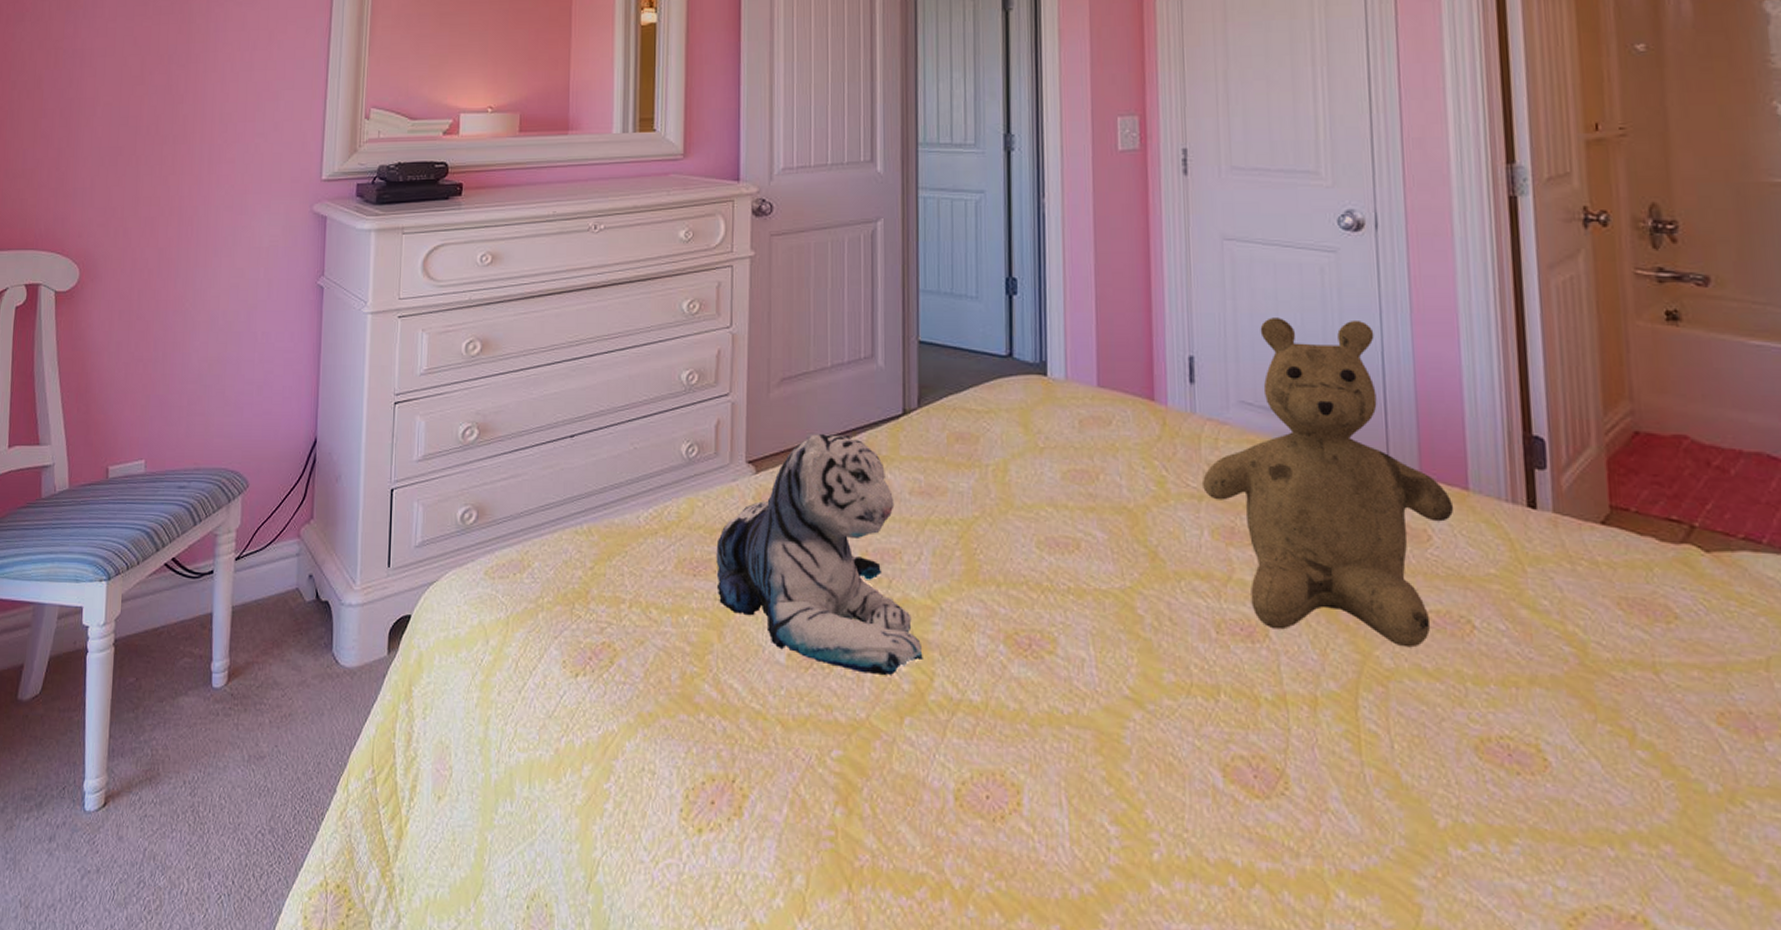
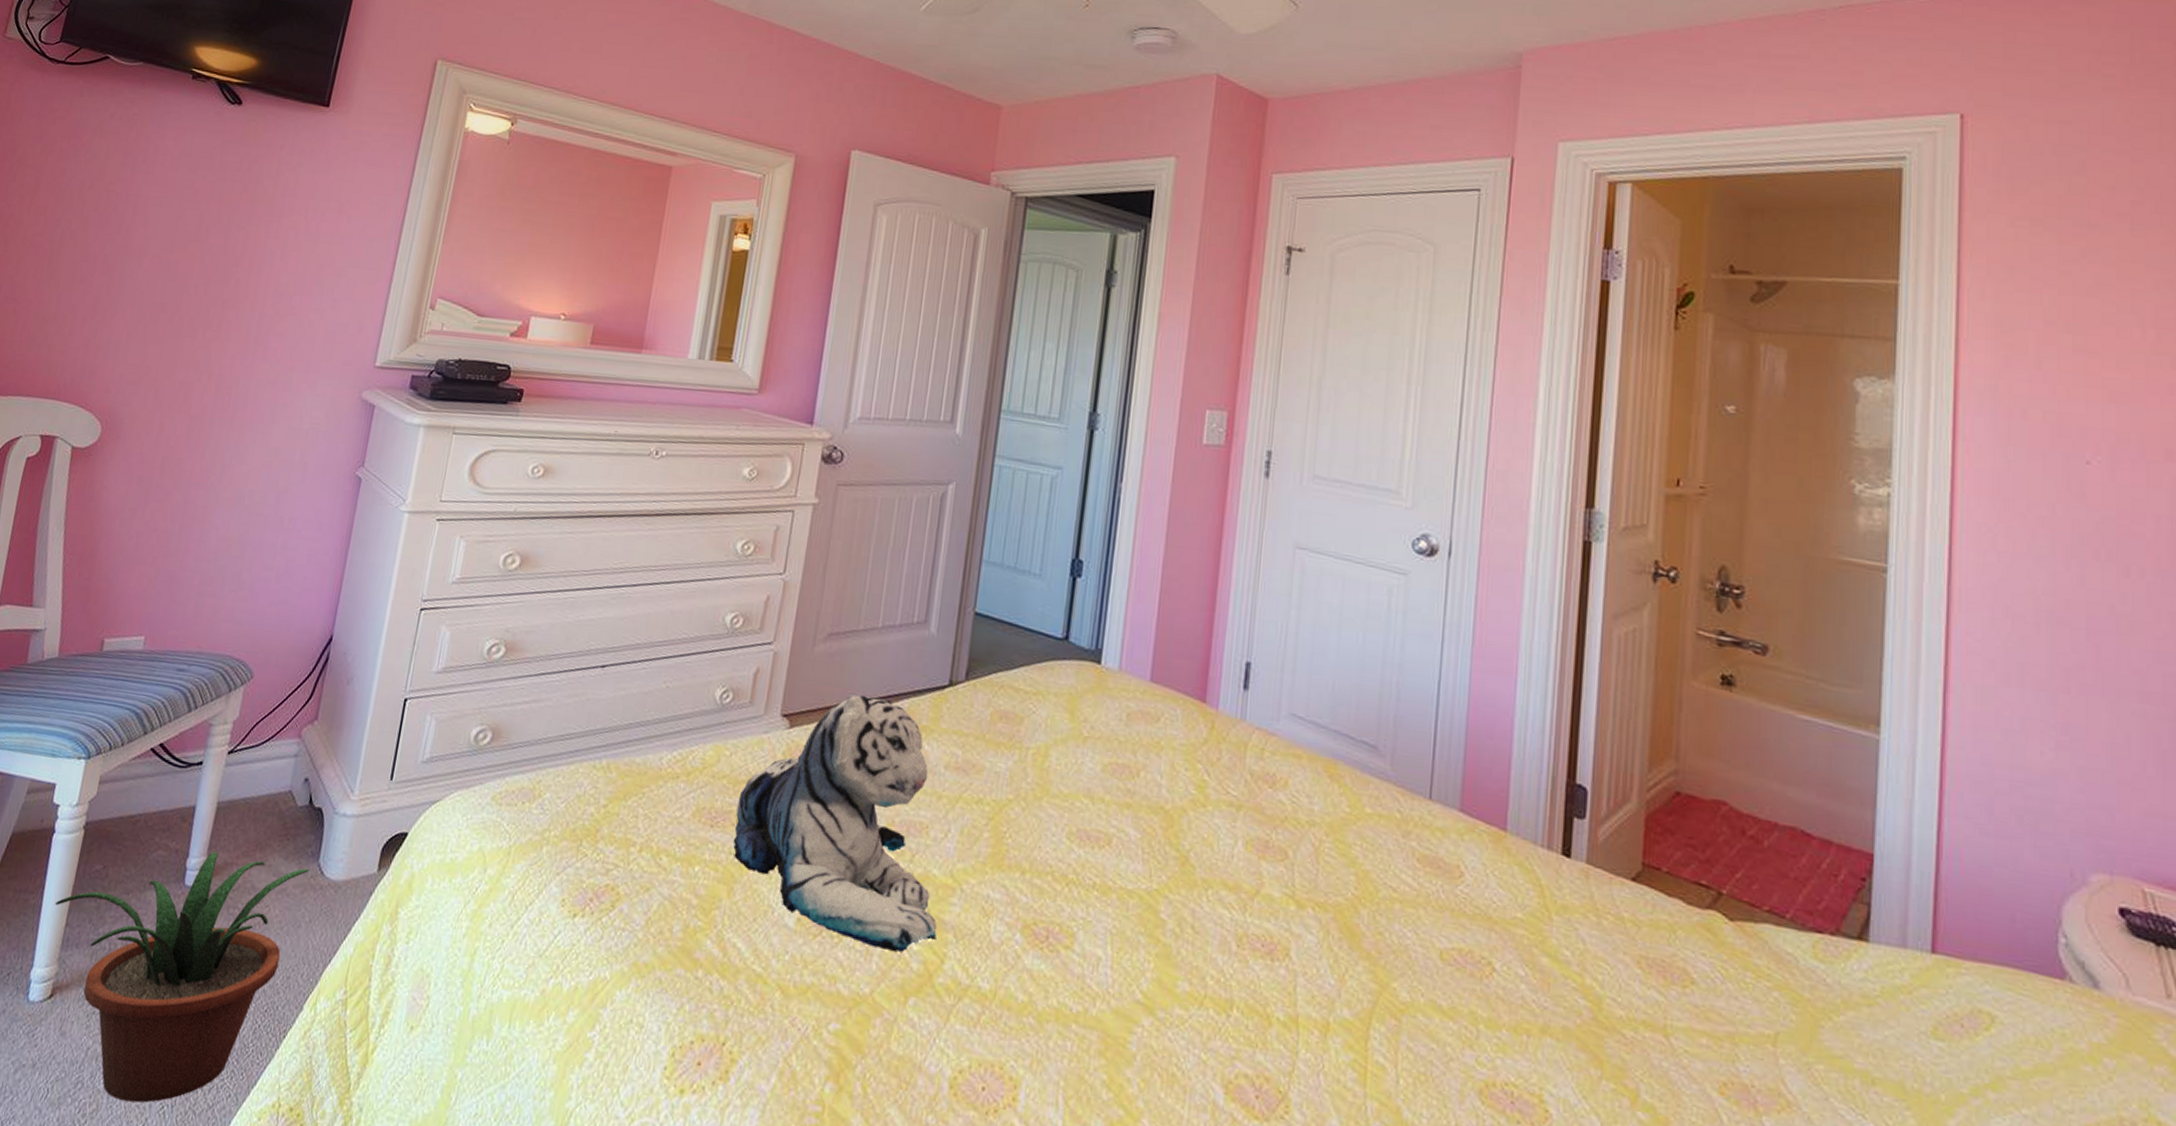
potted plant: none [96,652,326,895] -> present [54,850,310,1103]
teddy bear: present [1201,318,1454,648] -> none [1242,633,1490,984]

